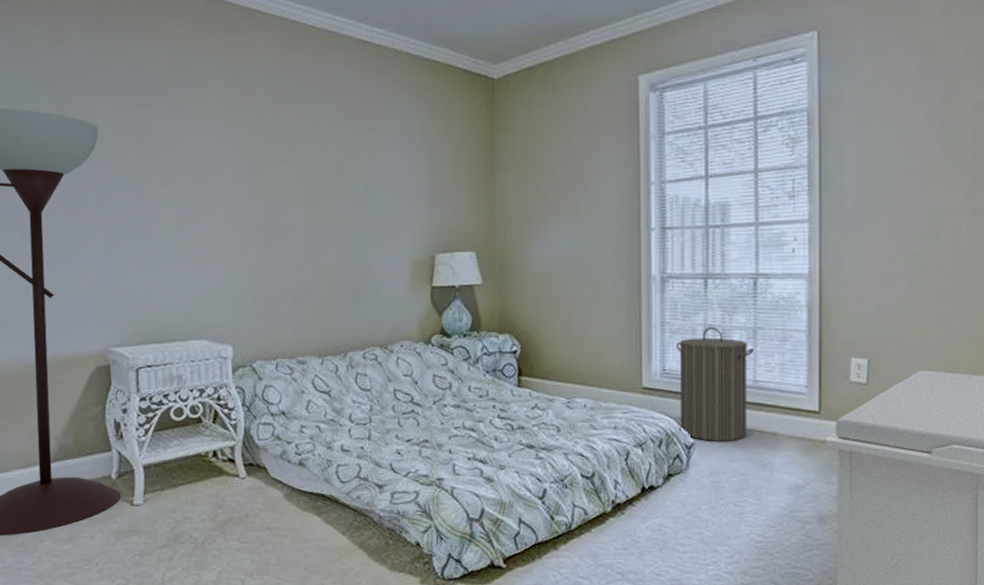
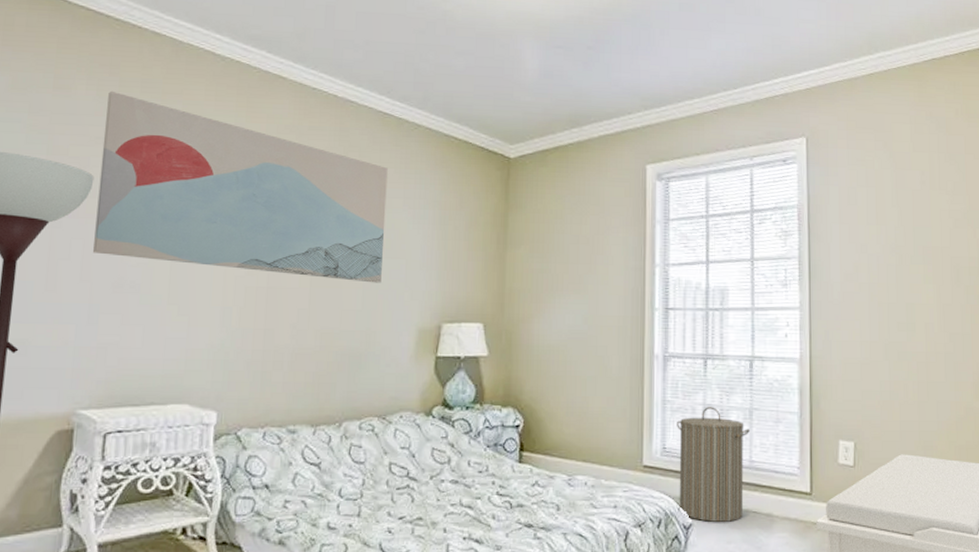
wall art: none [101,40,374,217] -> present [93,90,388,283]

